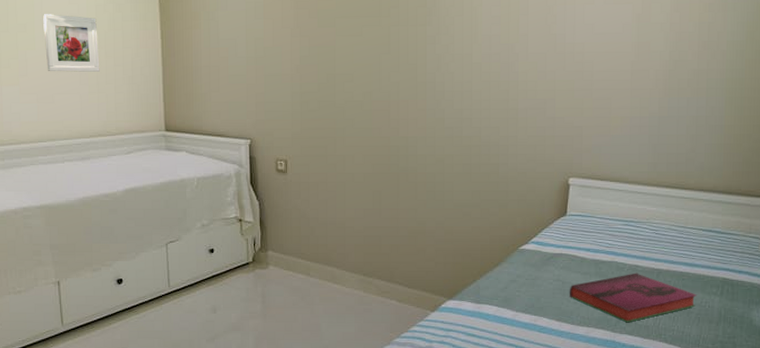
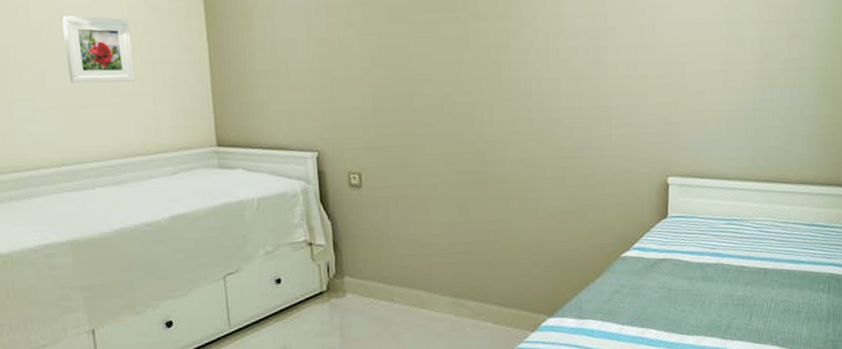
hardback book: present [569,273,697,323] -> none [675,274,805,328]

